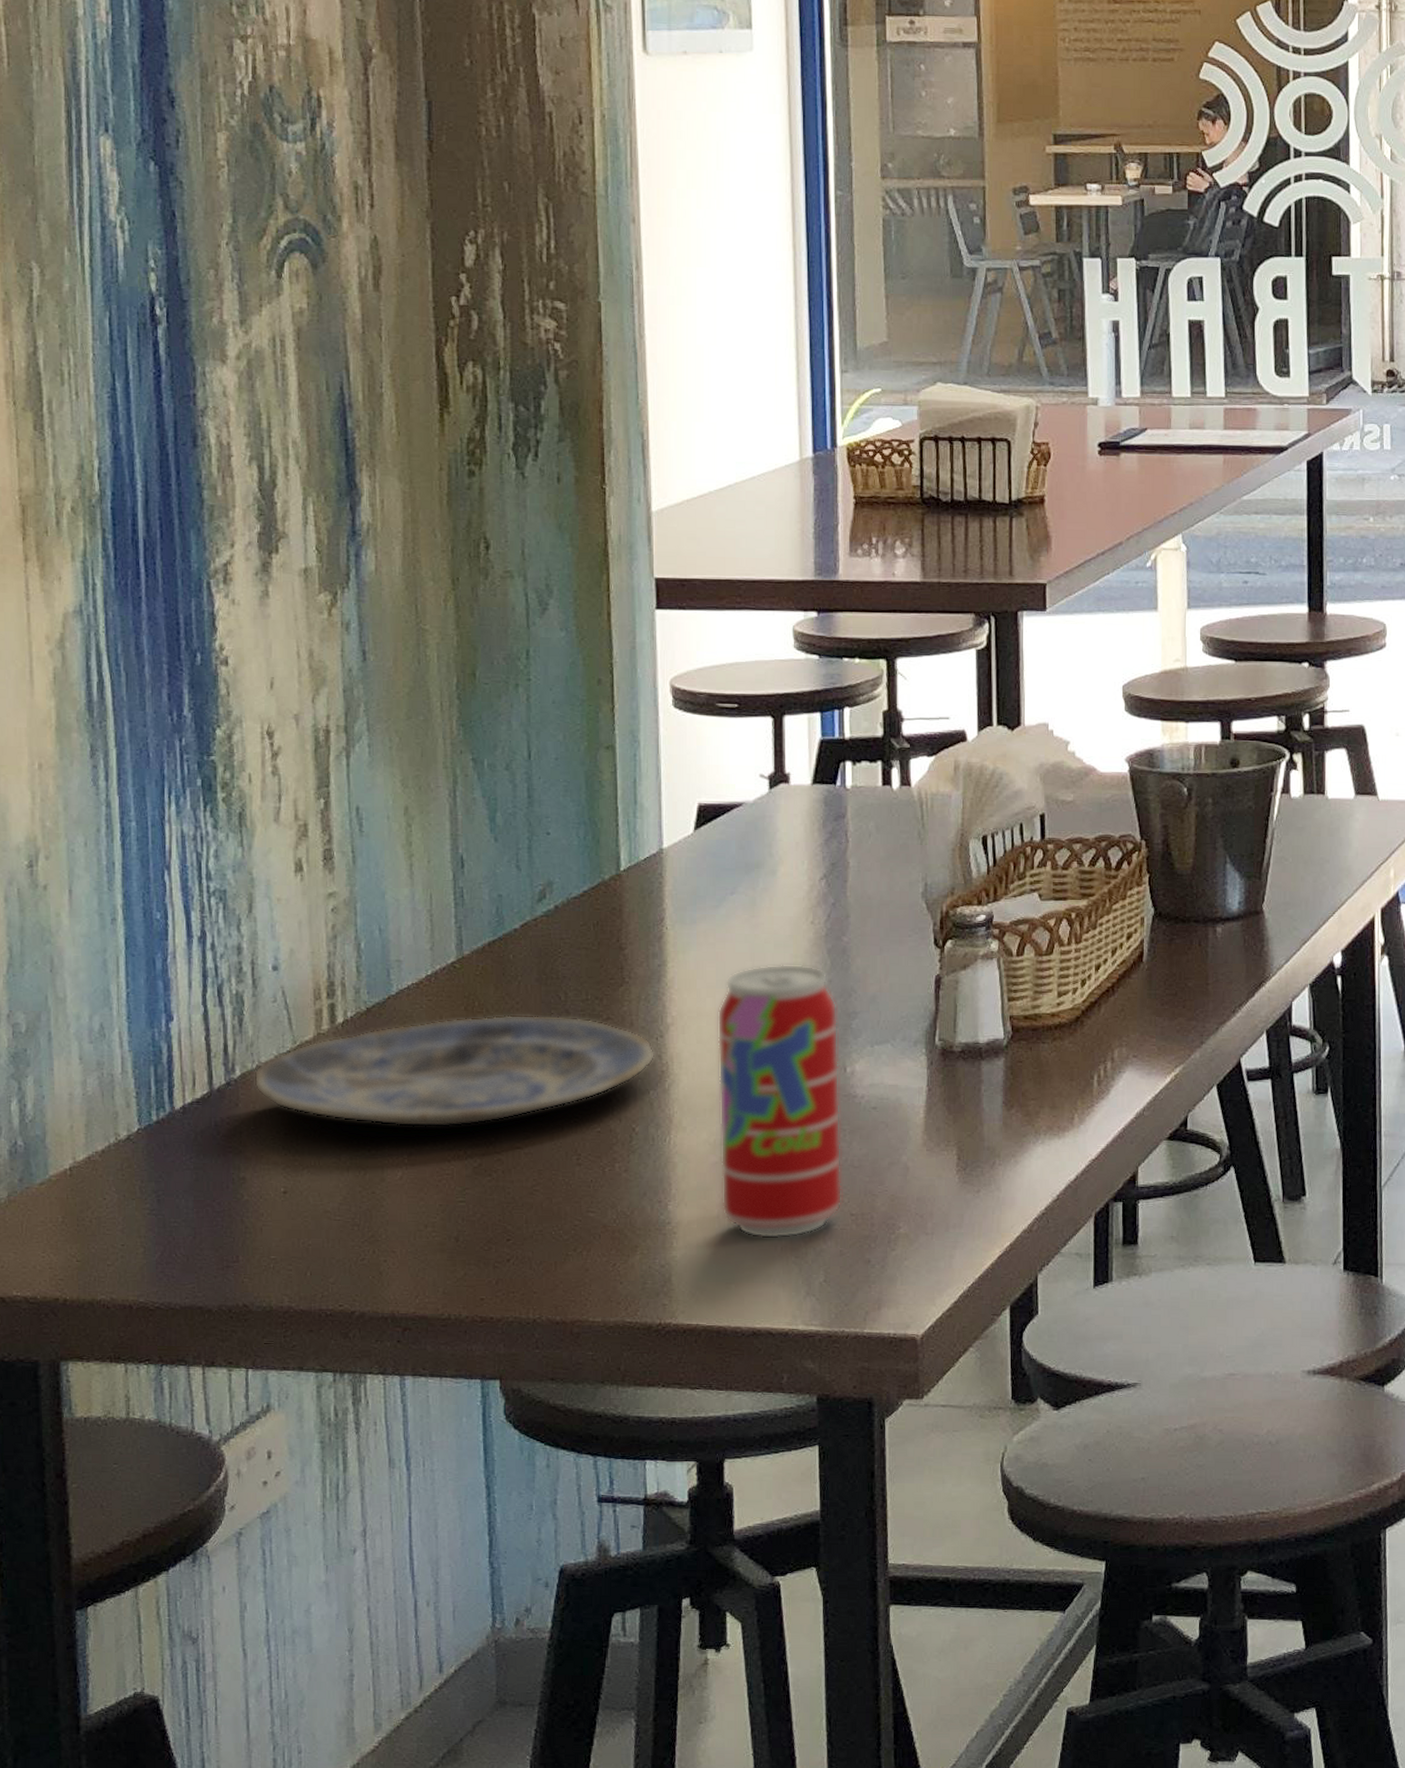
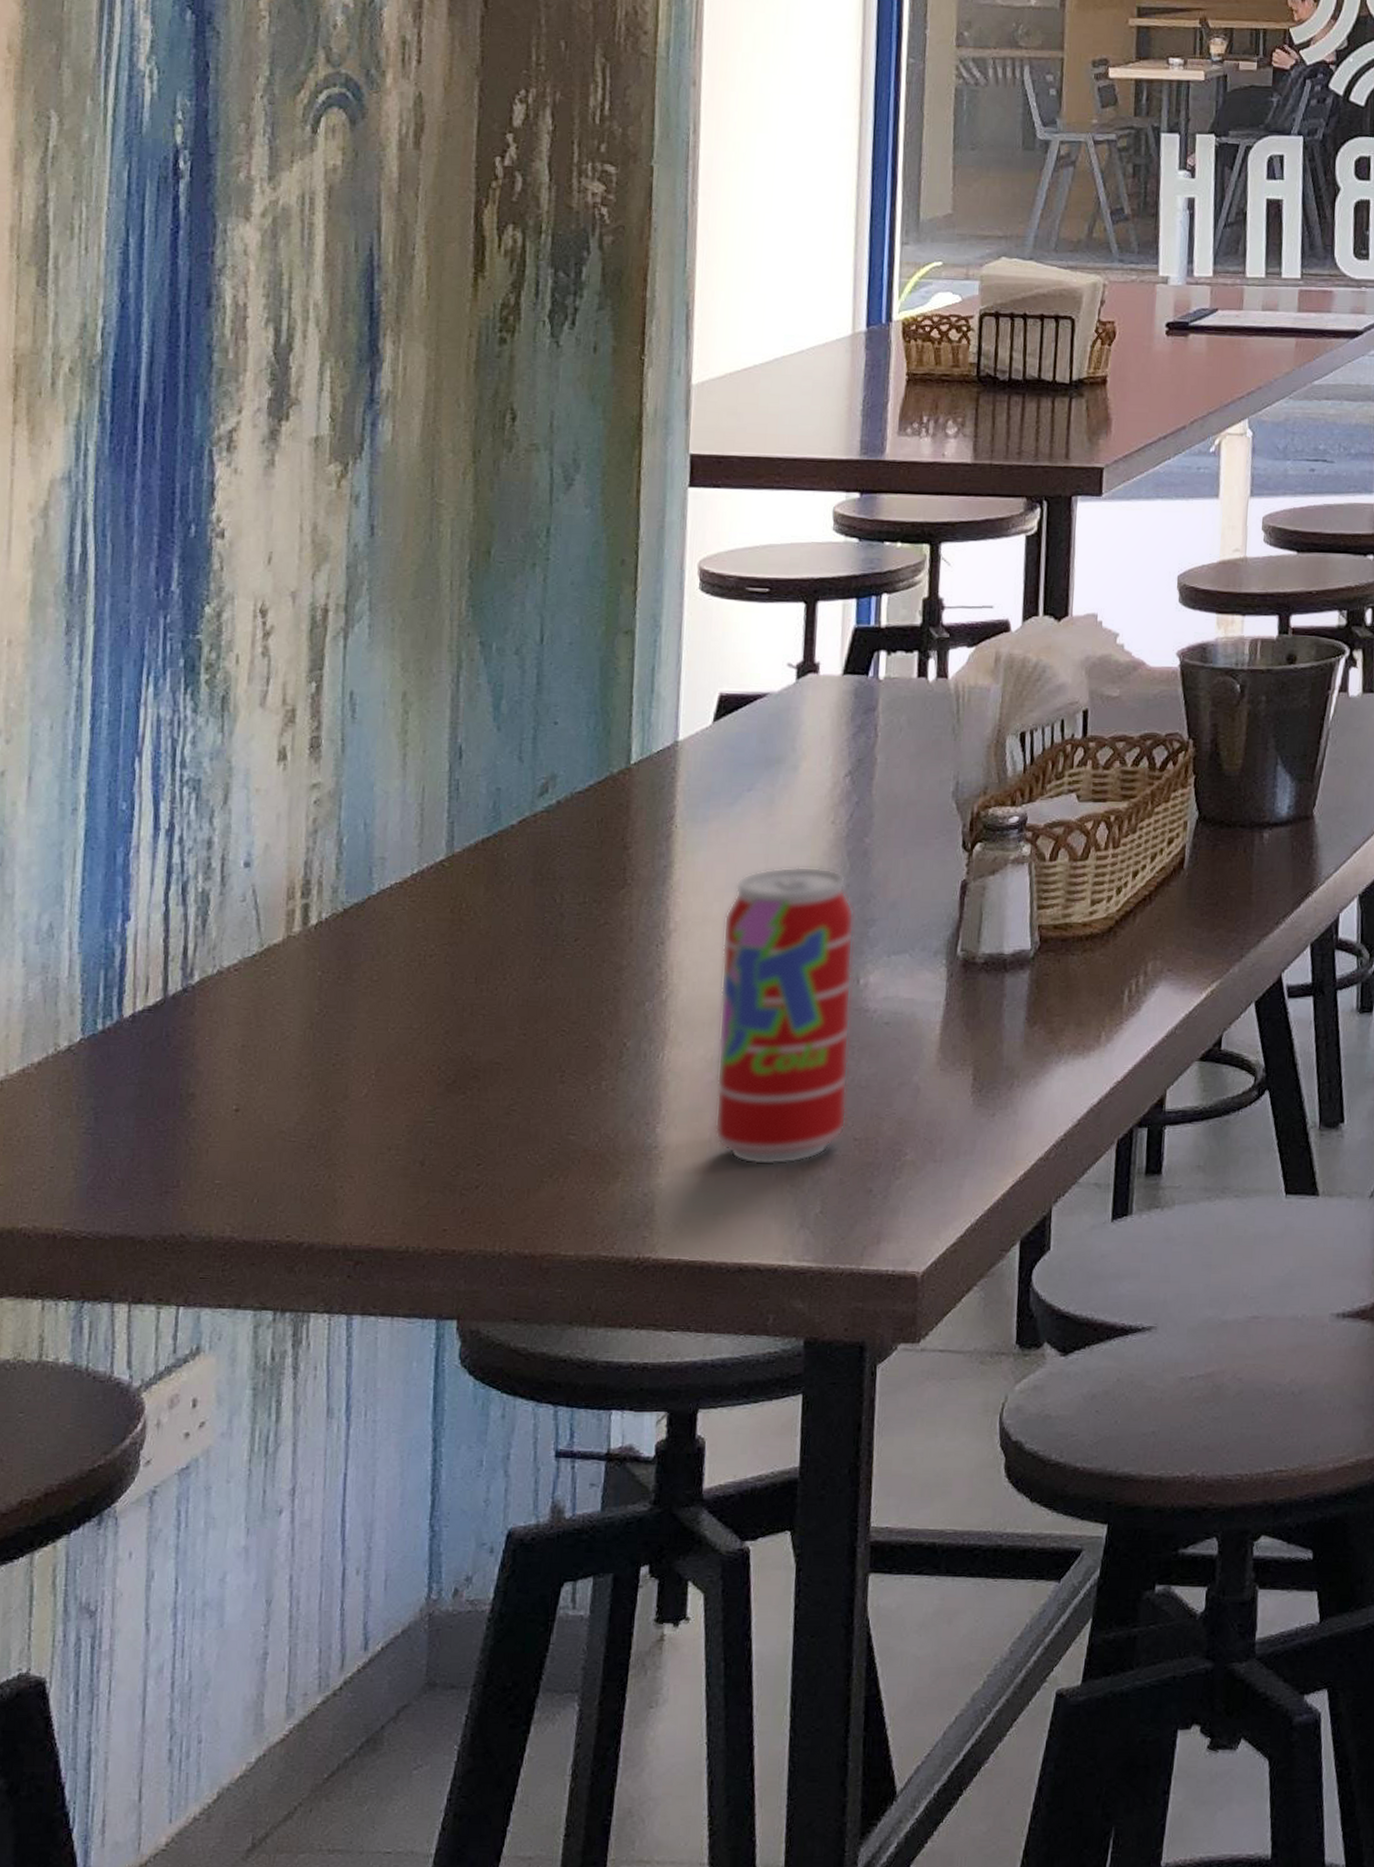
plate: present [254,1014,656,1127] -> none [213,918,655,1040]

